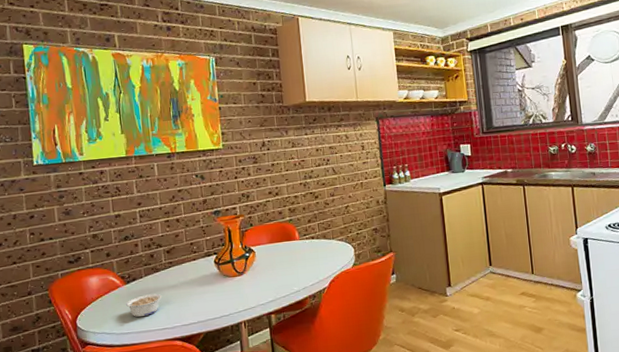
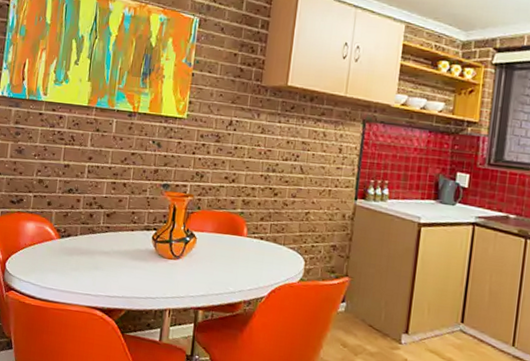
legume: present [126,293,162,318] -> none [56,253,93,277]

